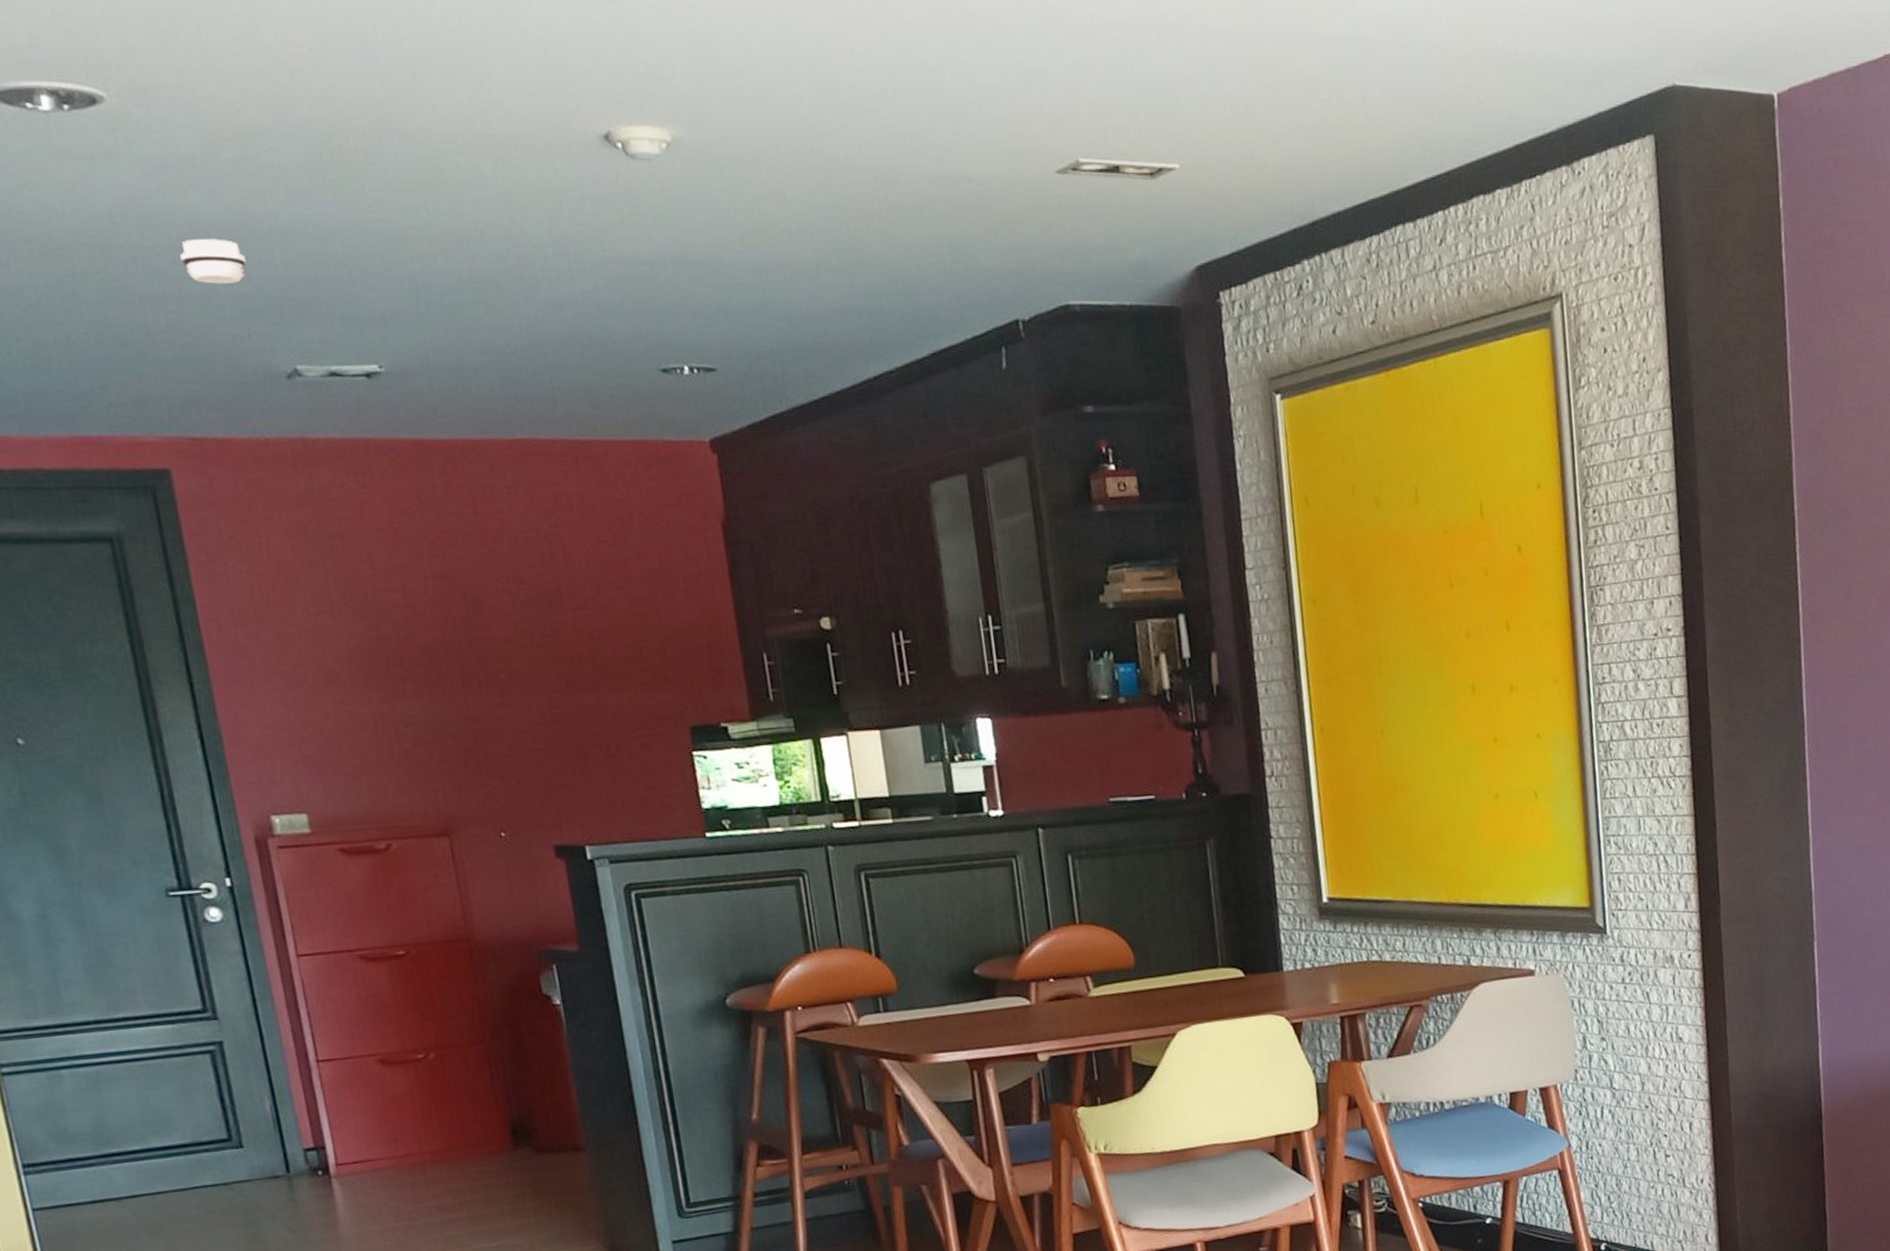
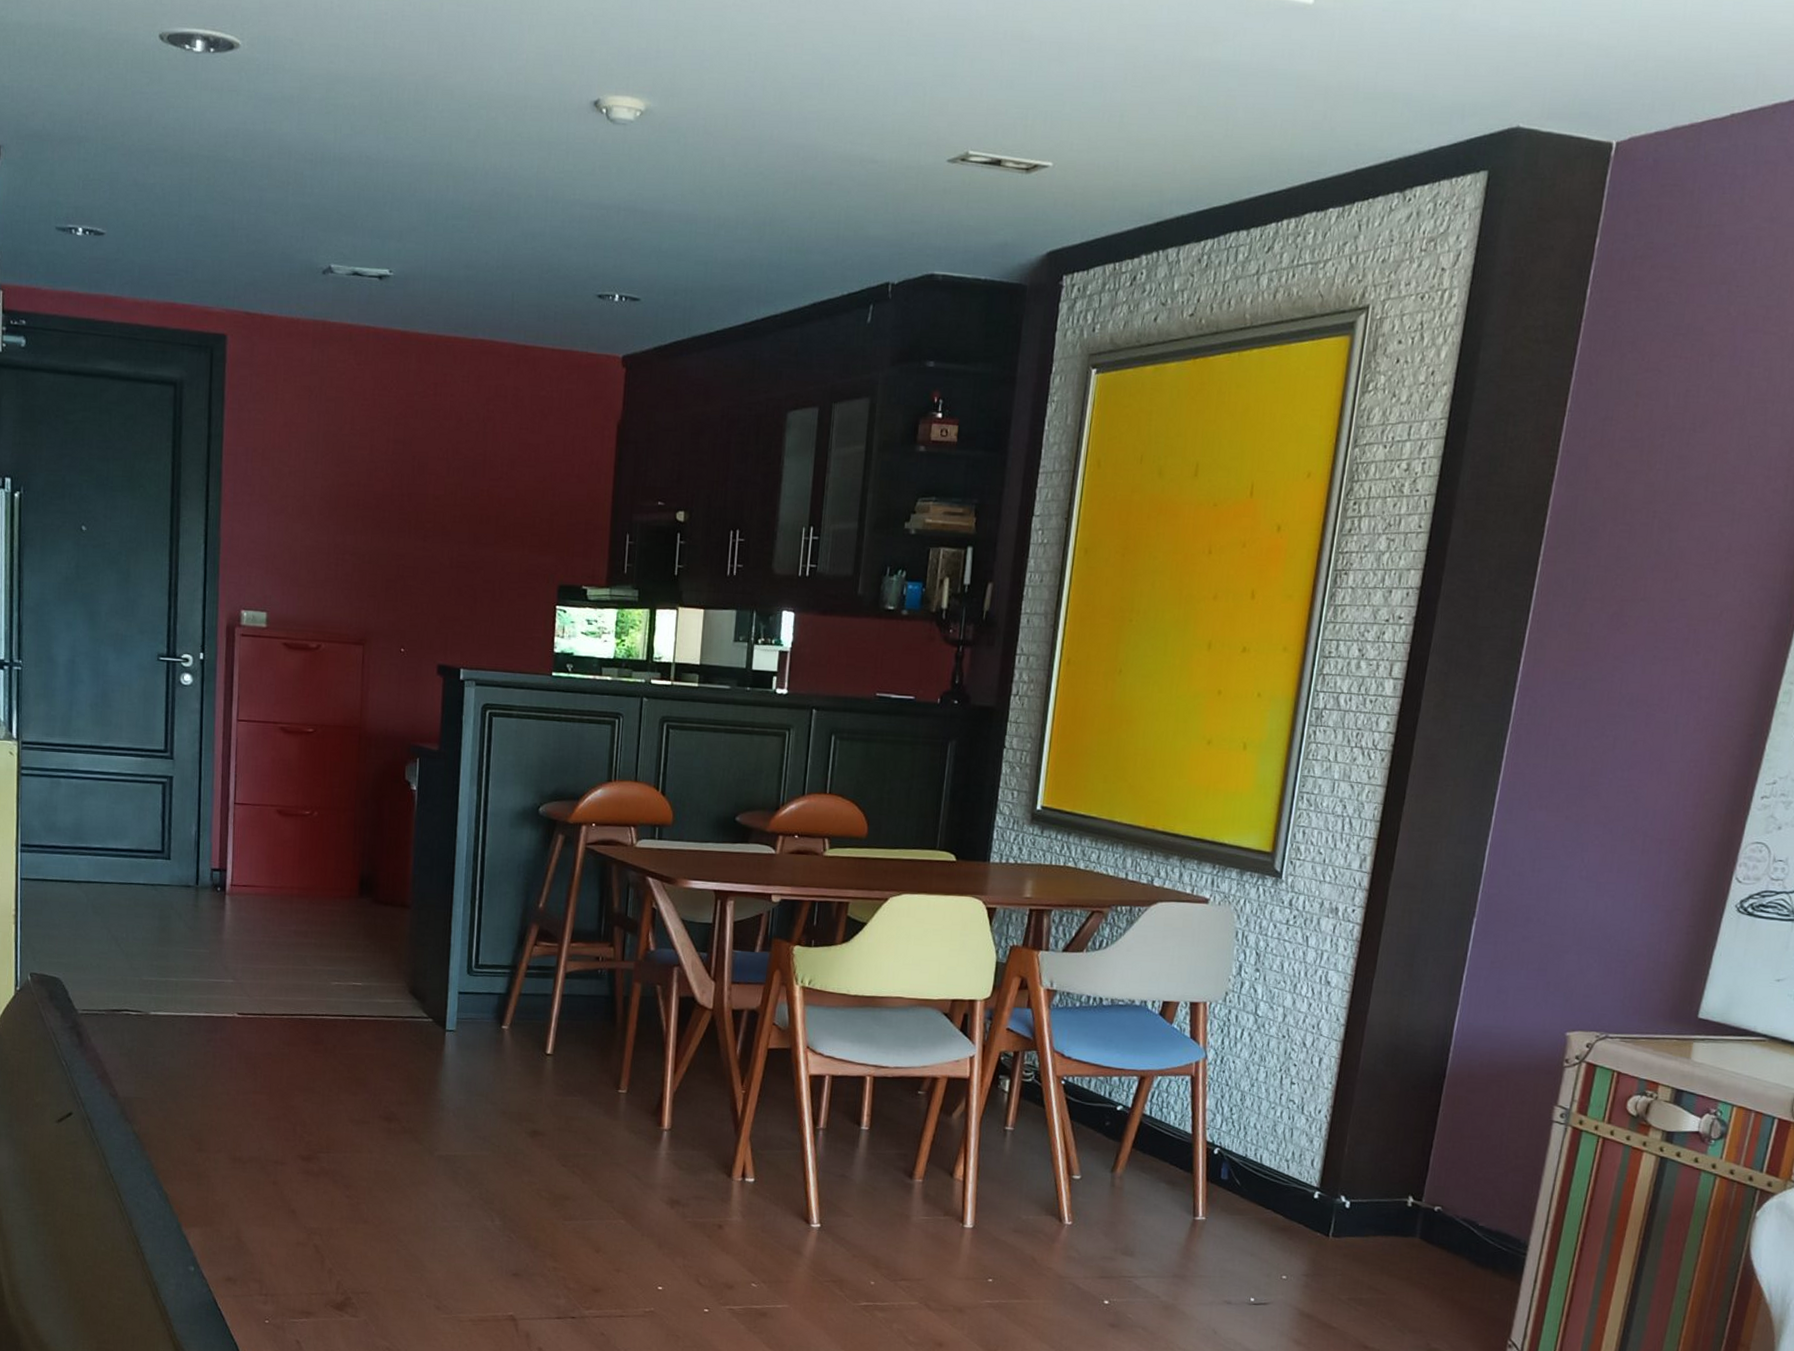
smoke detector: present [180,239,246,284] -> none [267,159,312,196]

